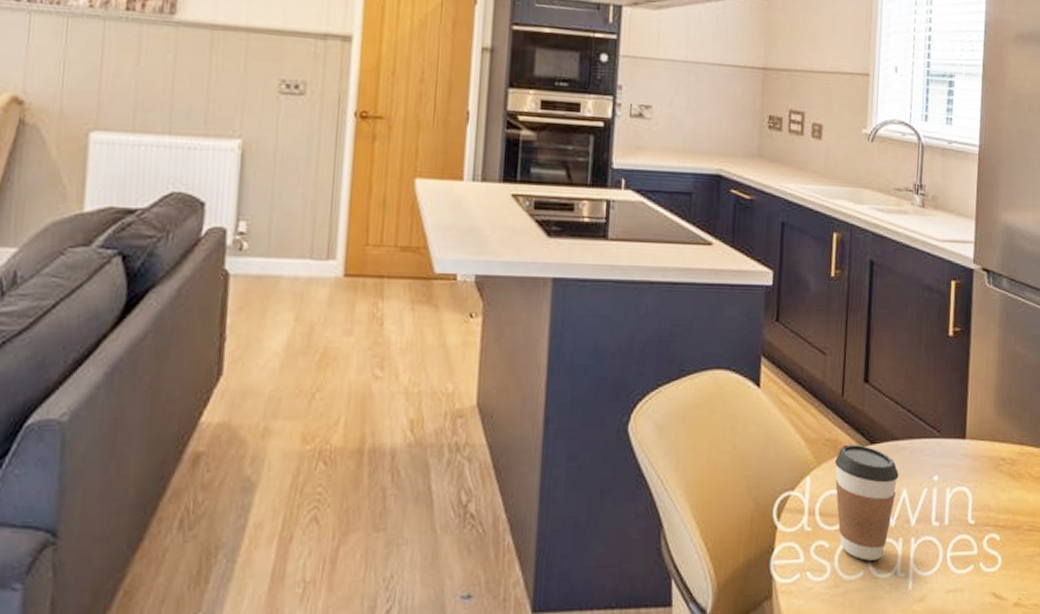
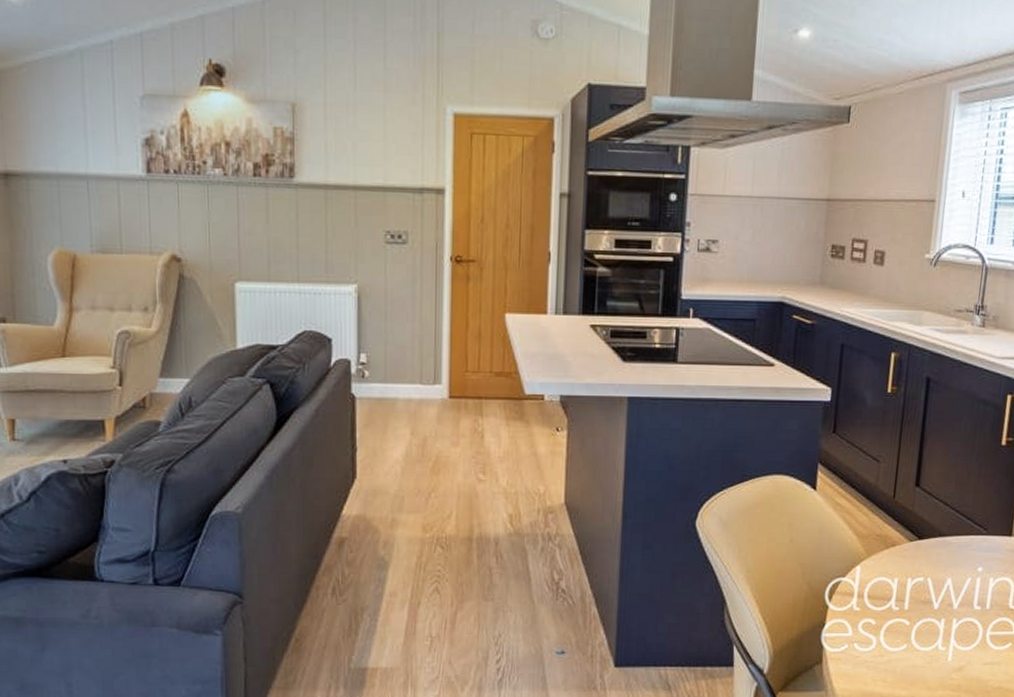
coffee cup: present [835,444,899,561] -> none [883,539,945,636]

